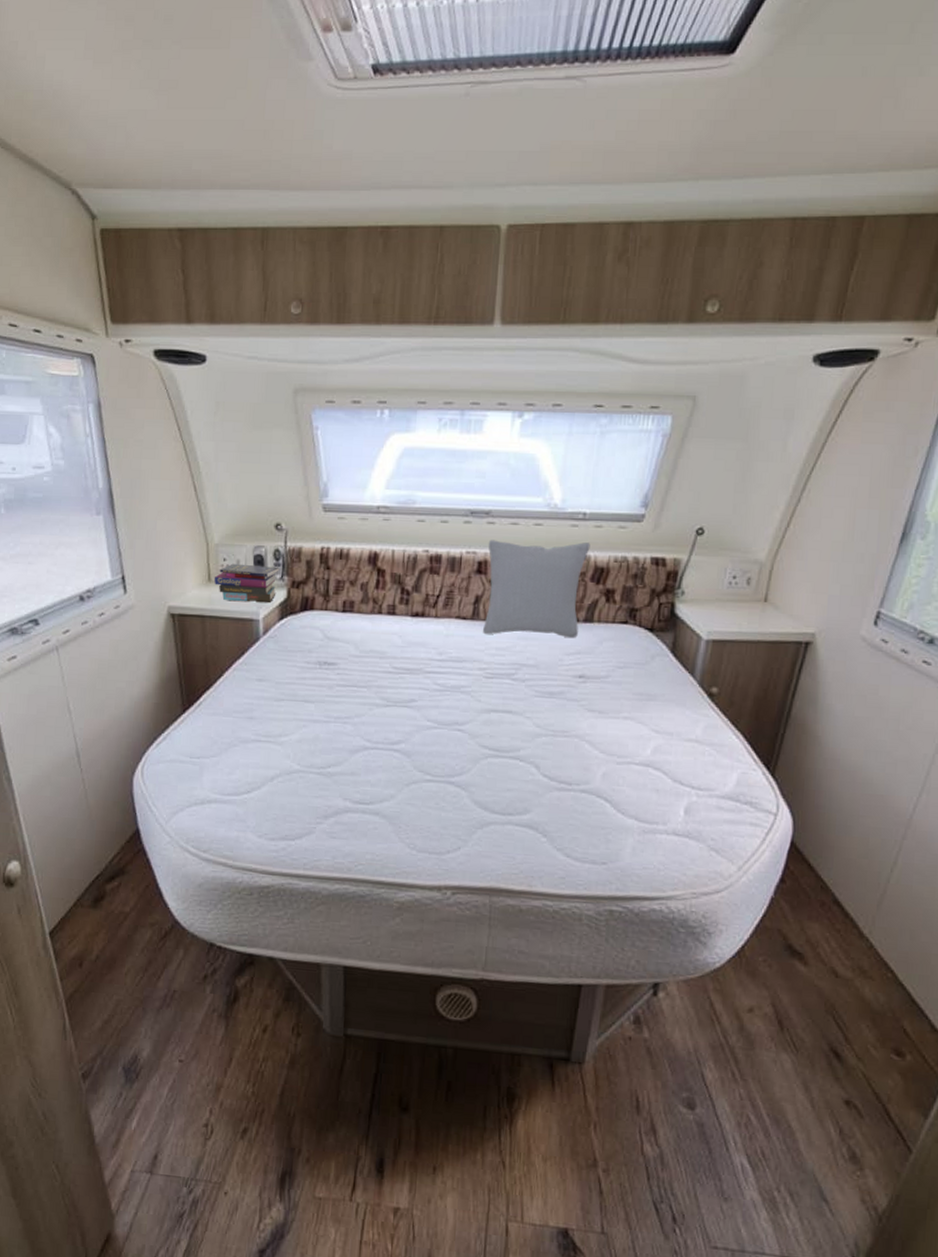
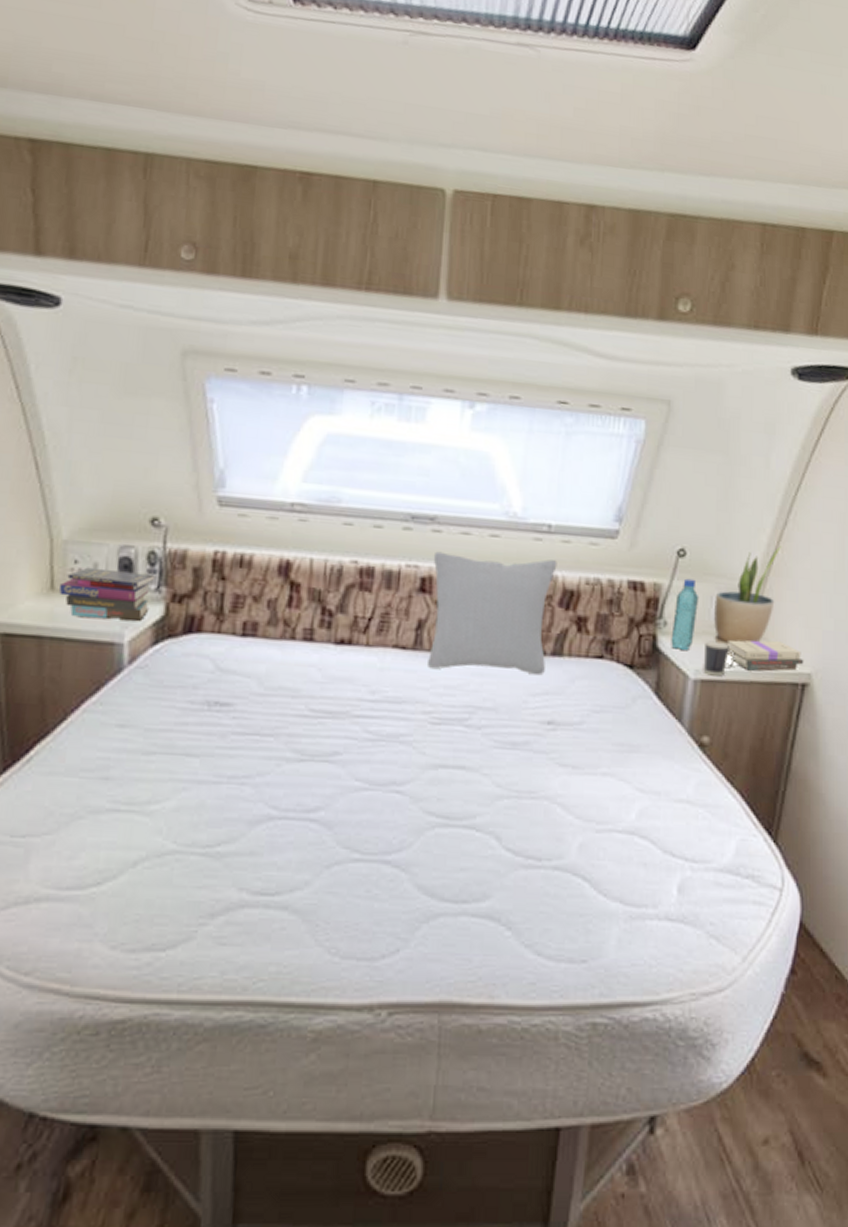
water bottle: none [687,553,715,616] -> present [671,578,700,651]
mug: none [715,607,745,637] -> present [703,641,735,676]
potted plant: none [726,521,795,610] -> present [714,546,782,645]
books: none [738,605,809,632] -> present [728,640,804,671]

